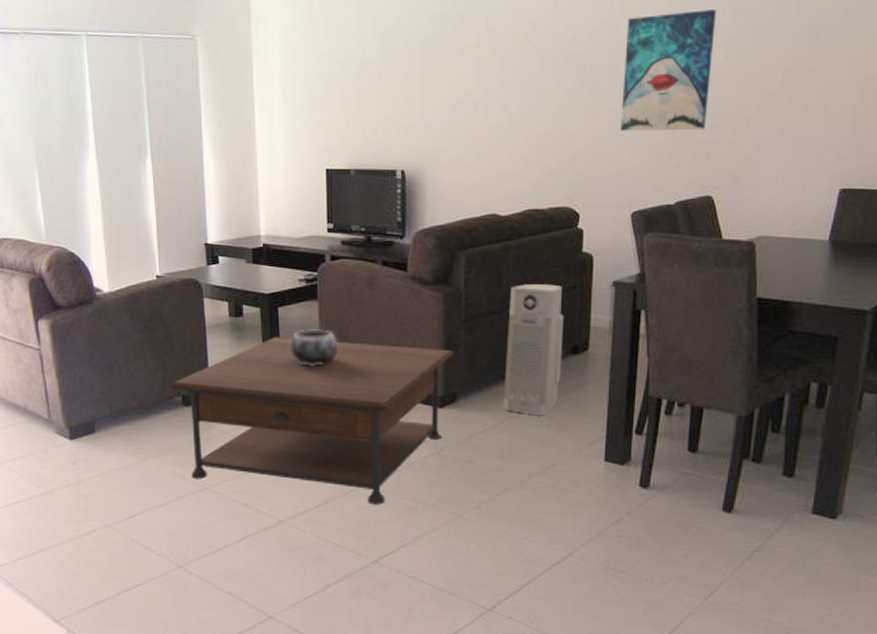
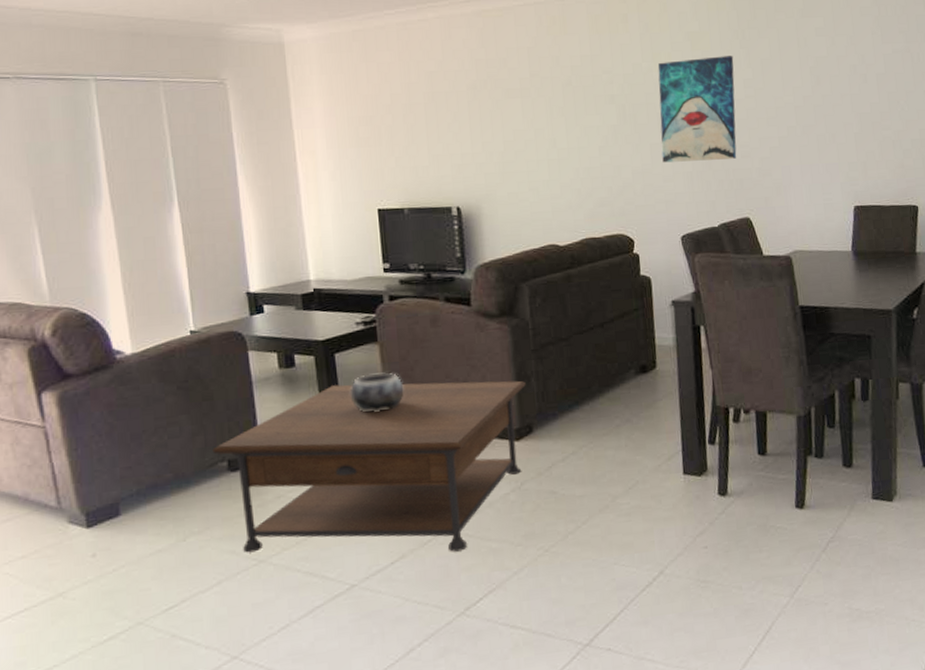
air purifier: present [503,284,564,415] -> none [576,308,633,437]

